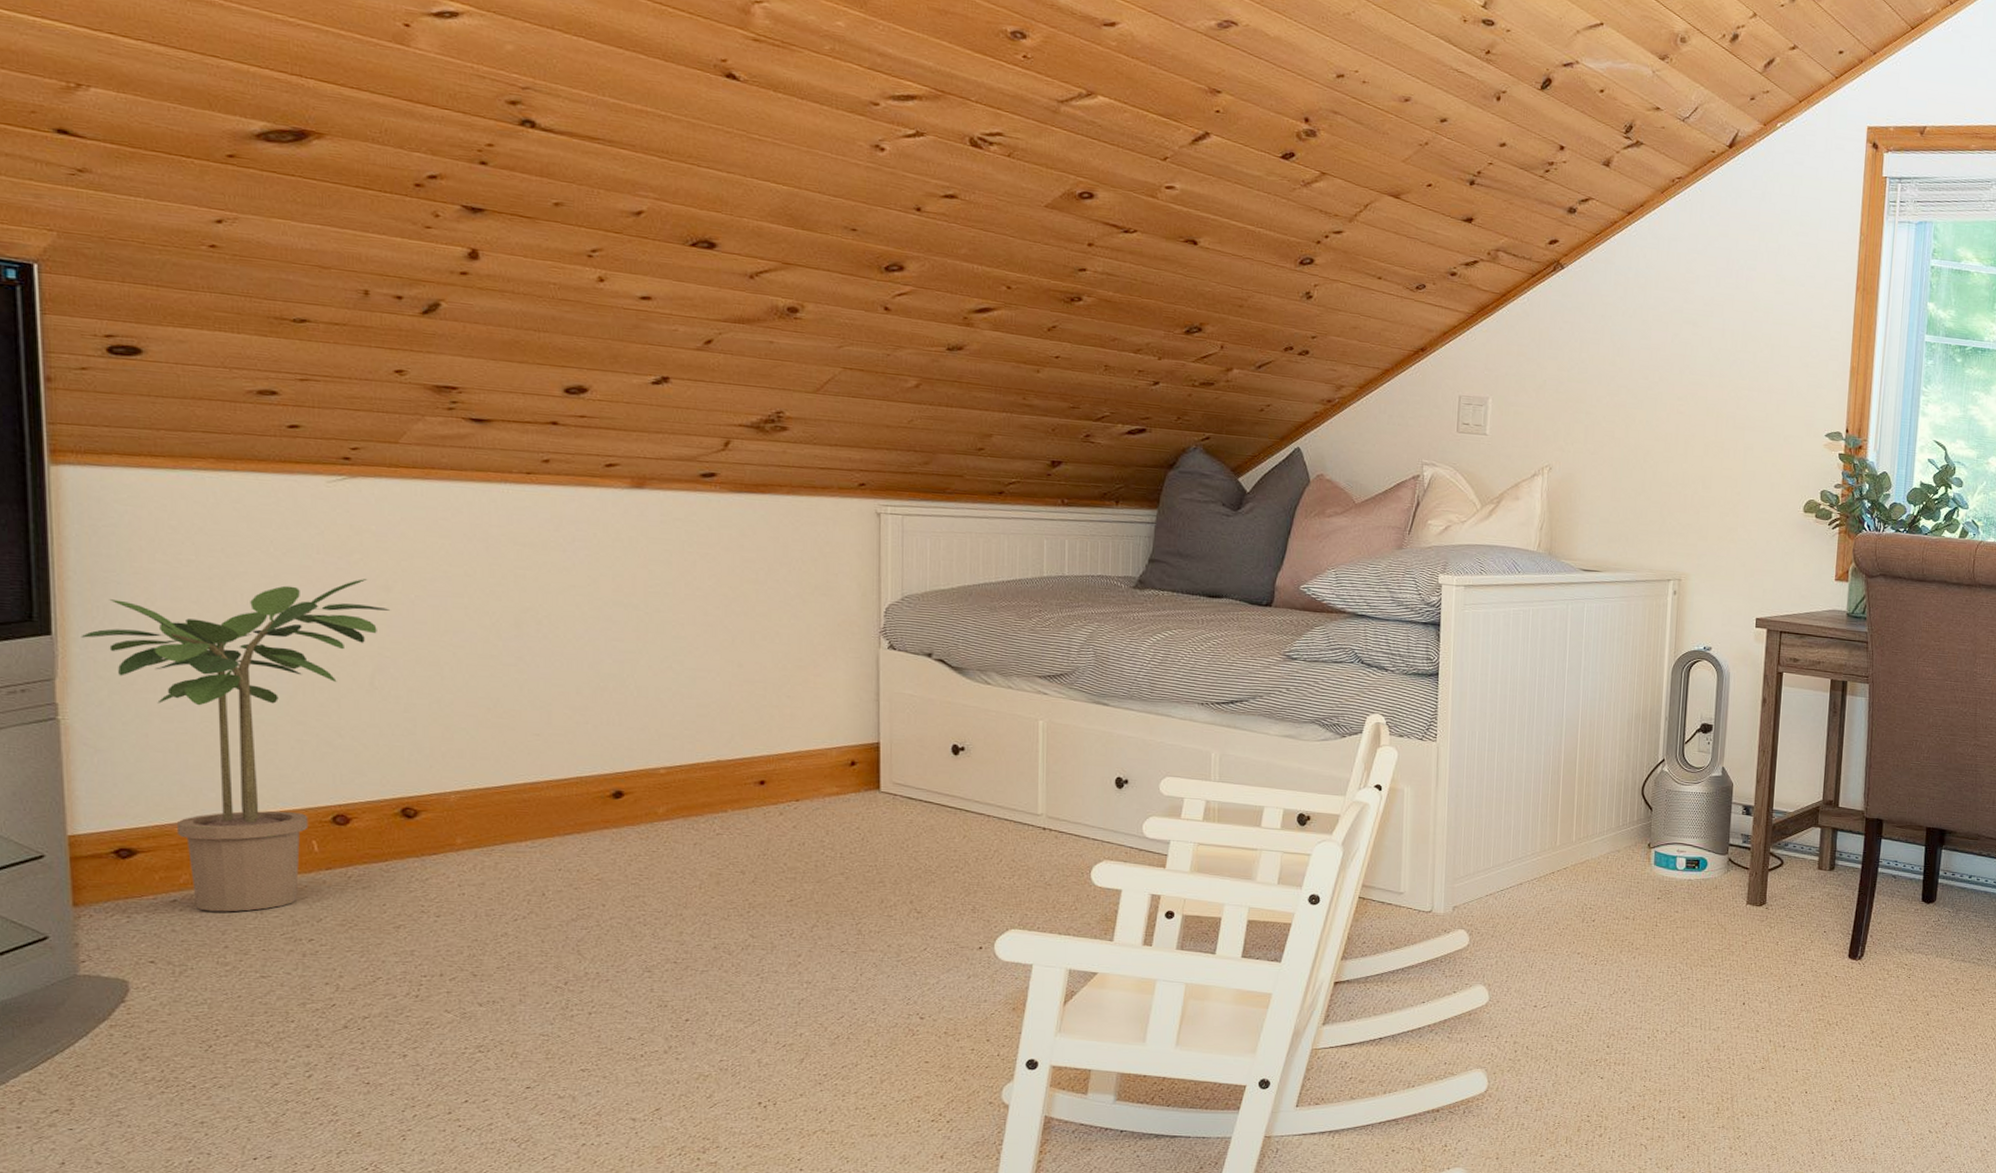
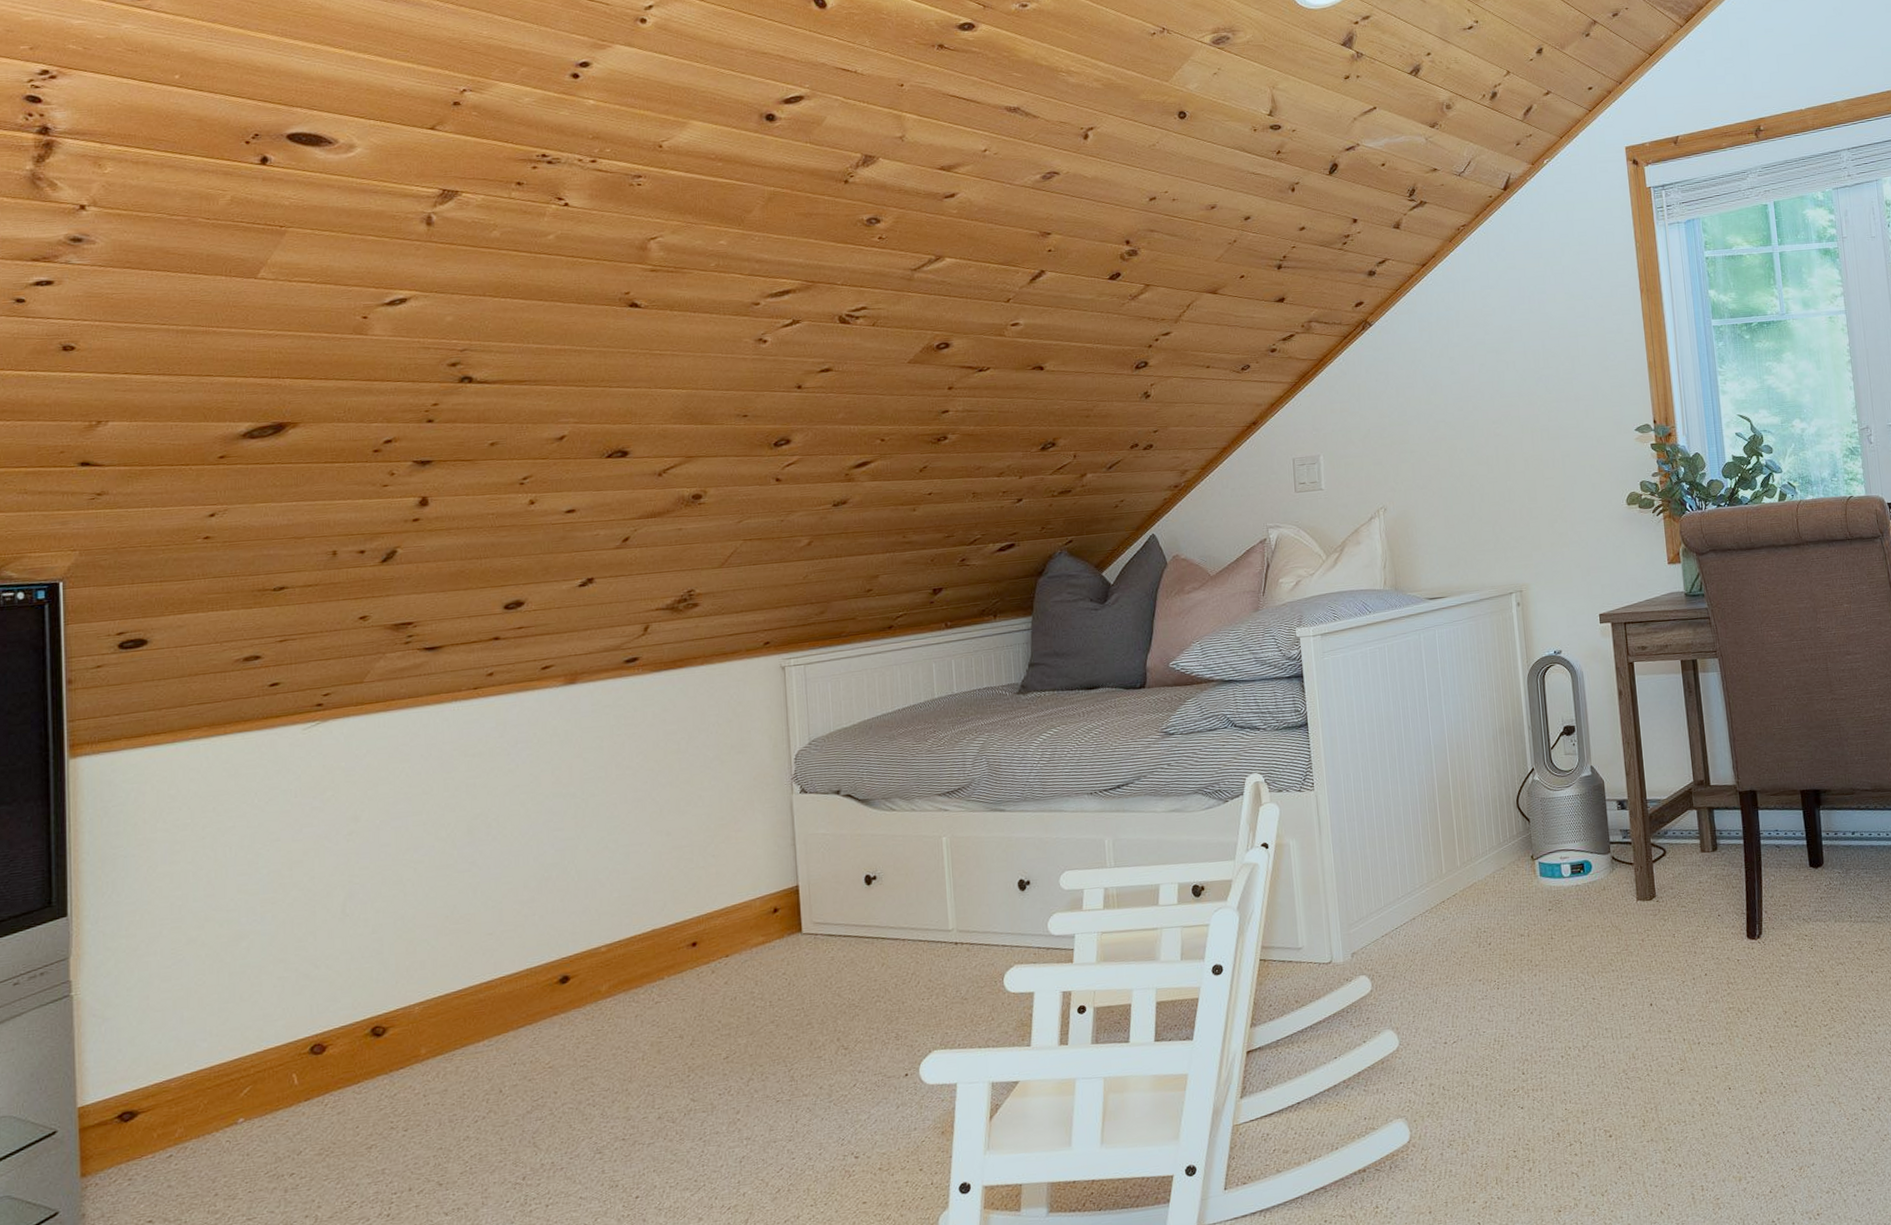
potted plant: present [81,579,391,912] -> none [92,813,359,1162]

